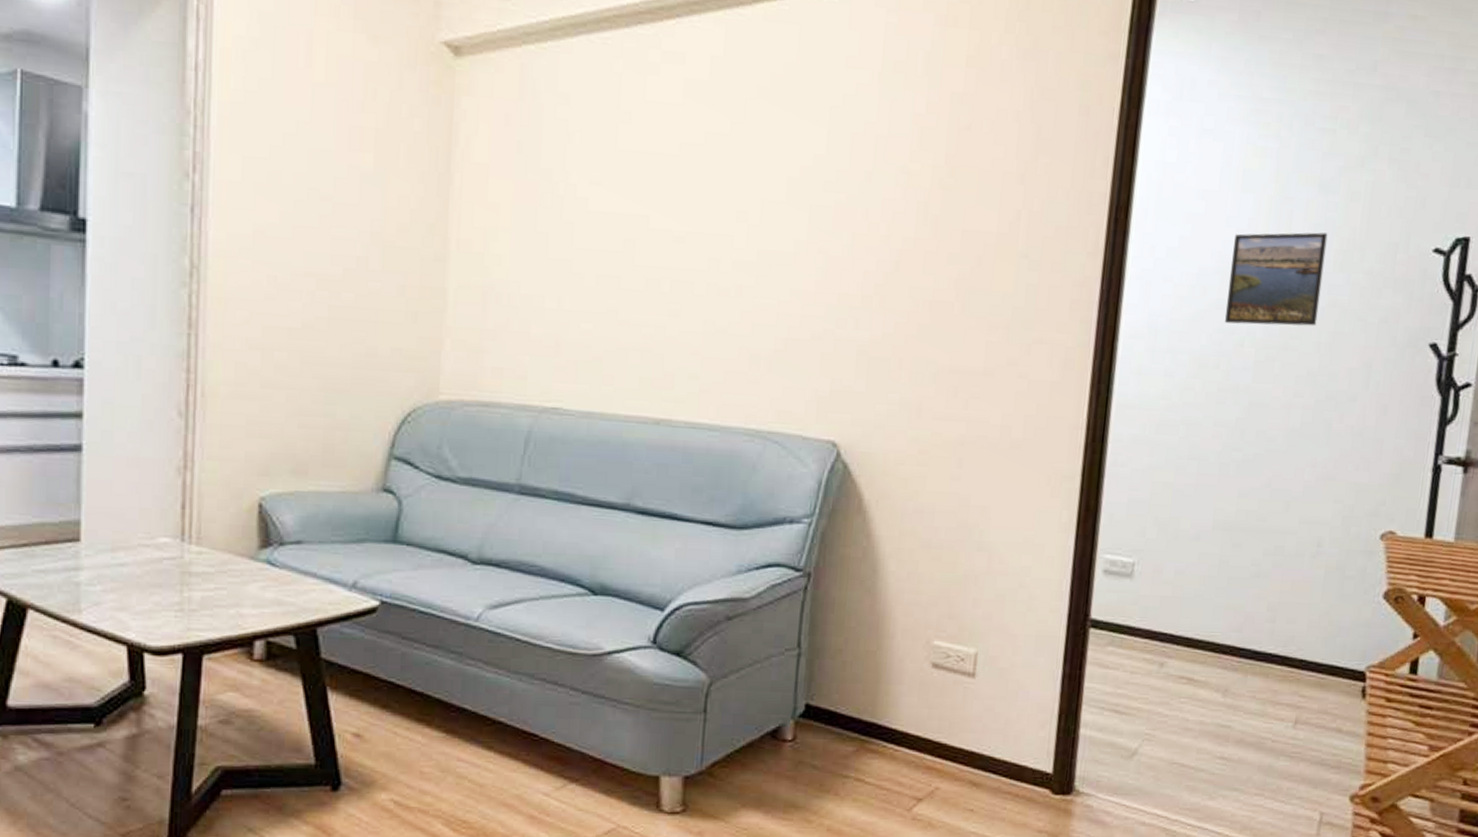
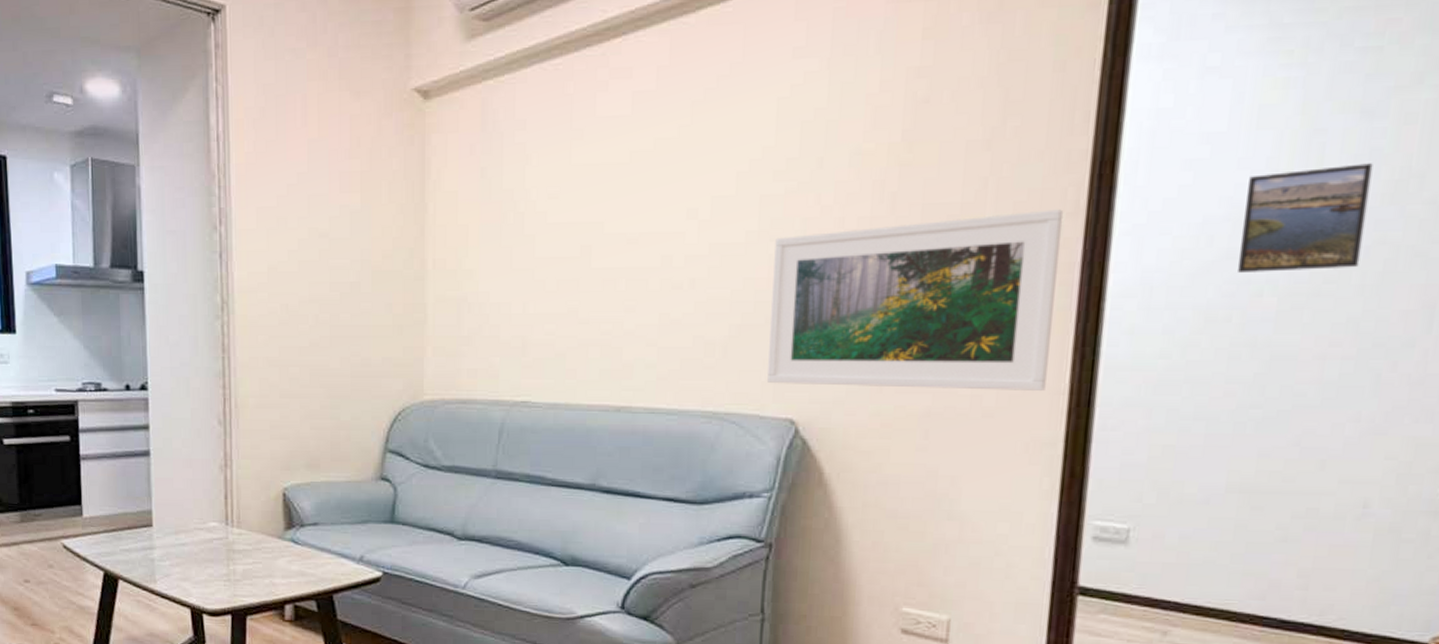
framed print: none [811,247,1085,425] -> present [767,209,1064,391]

